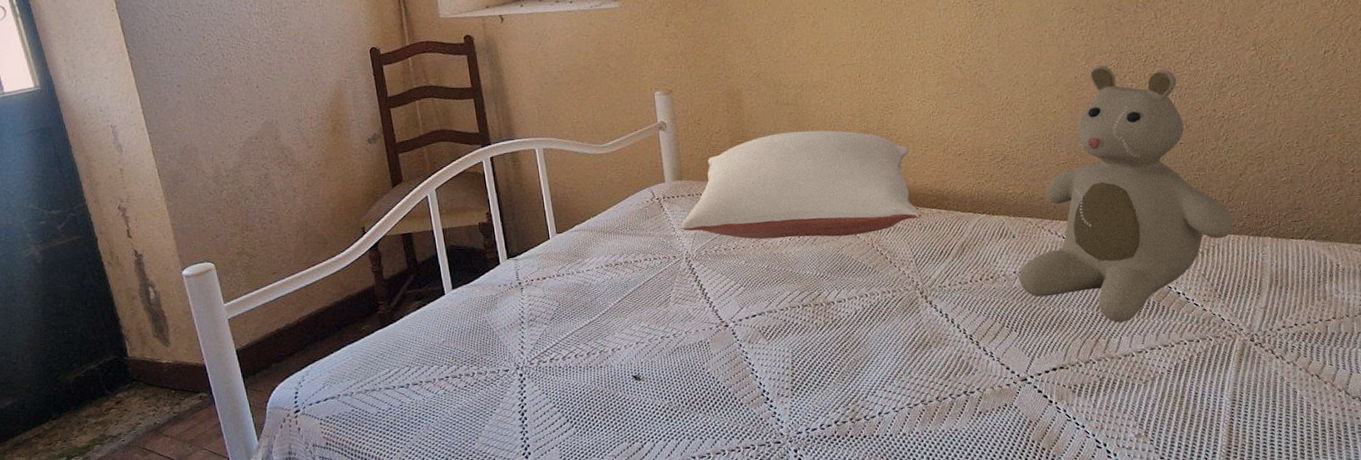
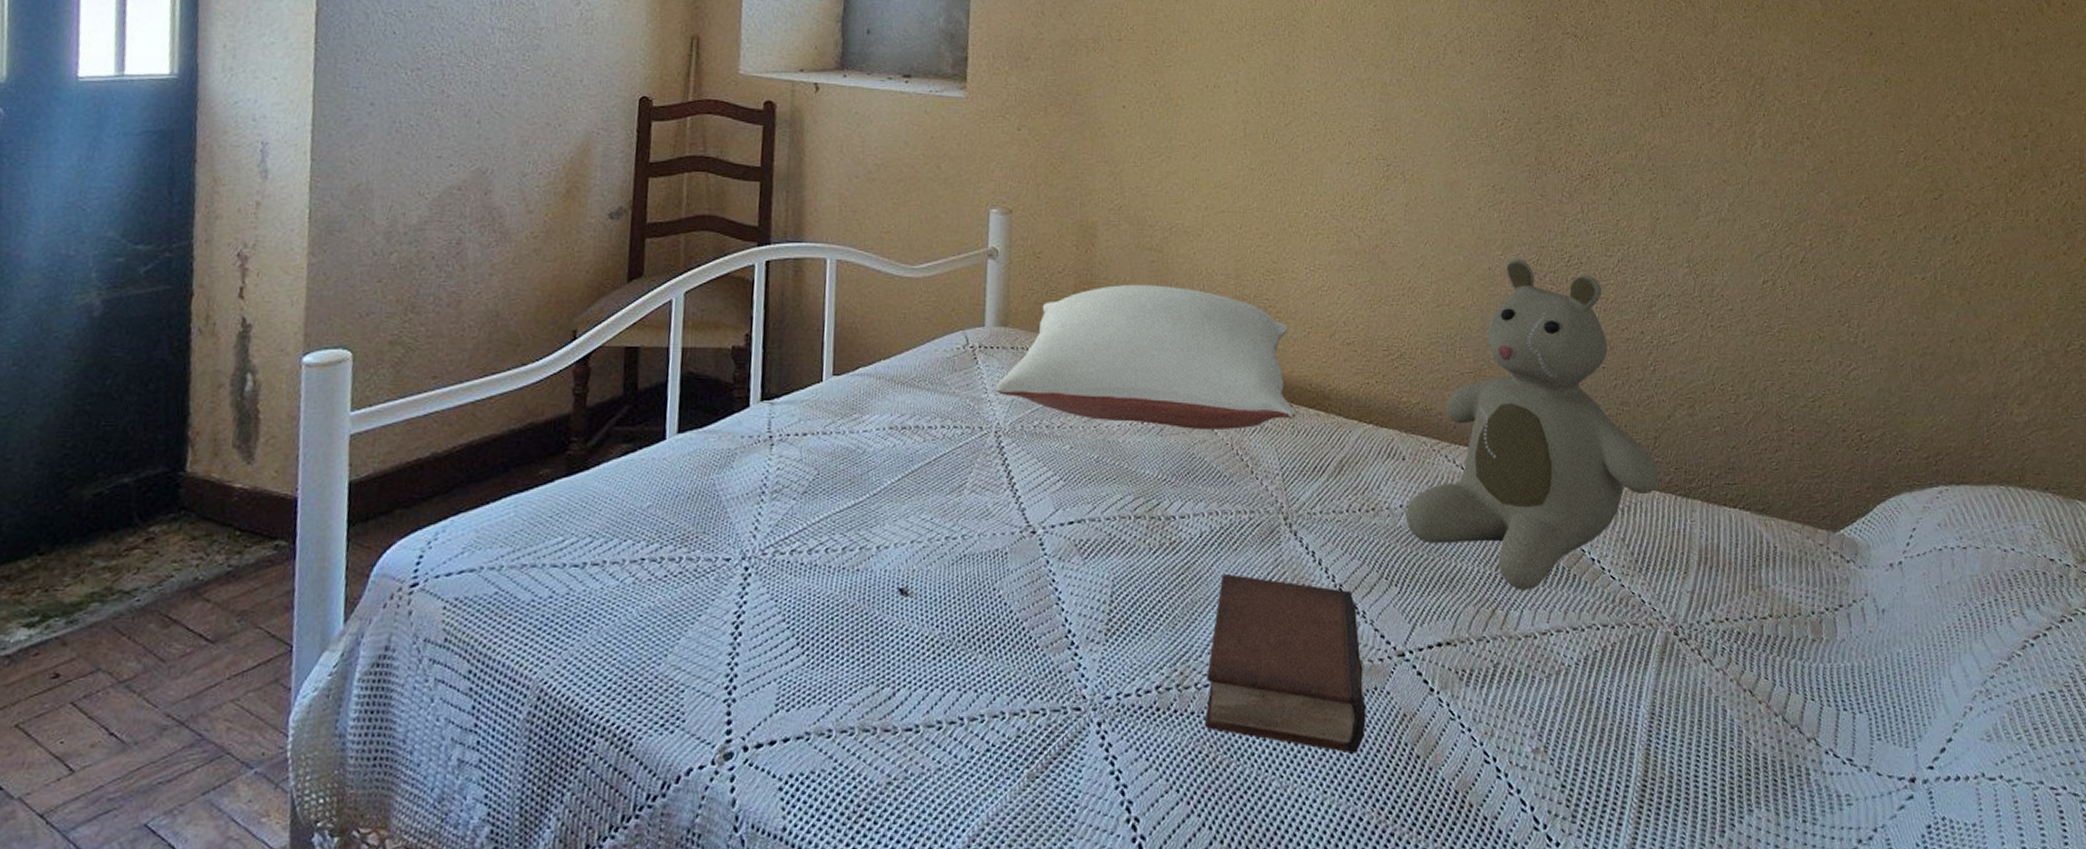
book: none [872,337,1000,452] -> present [1204,574,1366,754]

